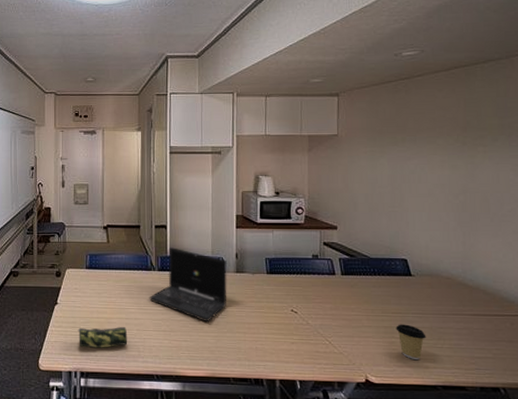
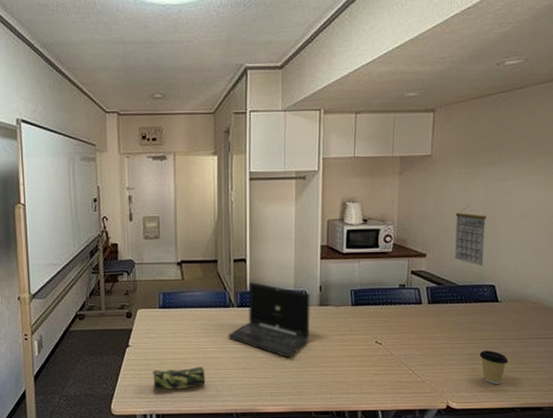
calendar: none [363,183,394,240] -> present [455,206,487,267]

